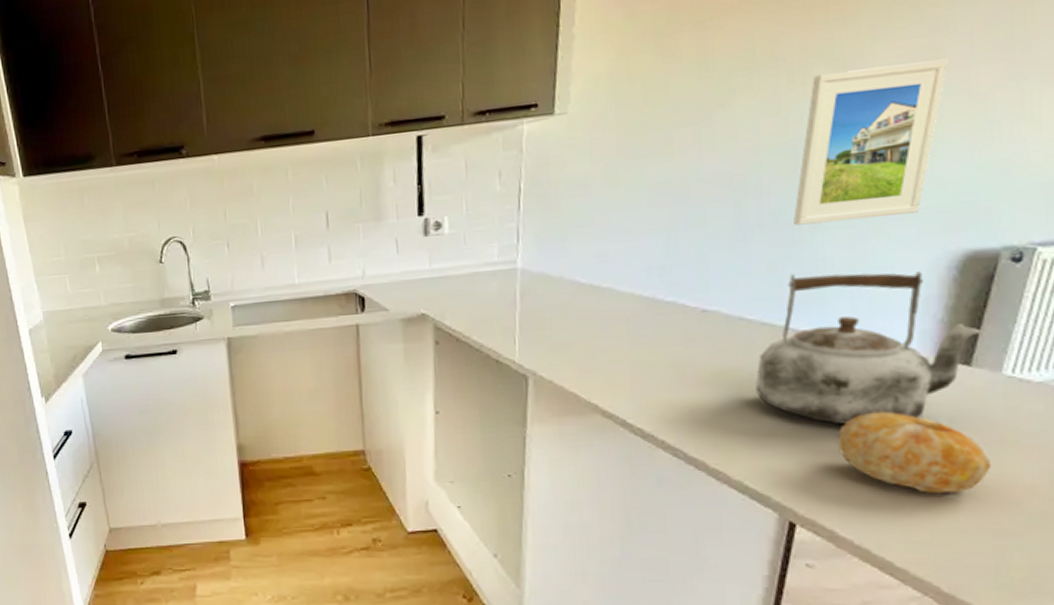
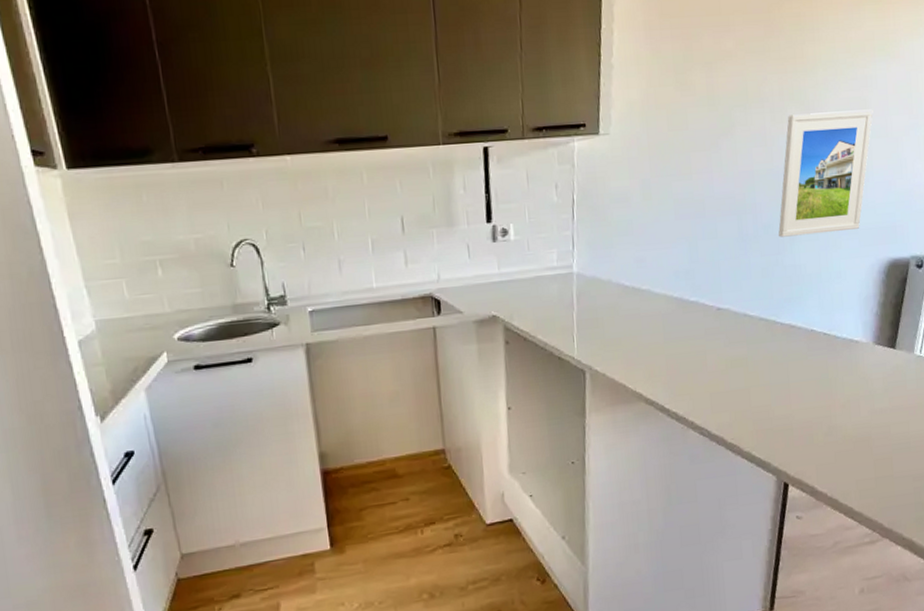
kettle: present [756,271,983,425] -> none [757,275,902,400]
fruit: present [838,411,992,494] -> none [814,387,911,451]

